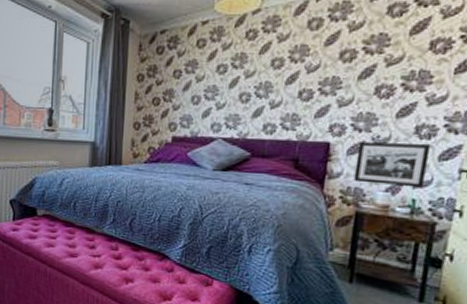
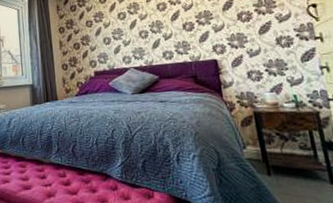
picture frame: present [353,142,431,188] -> none [238,50,299,88]

